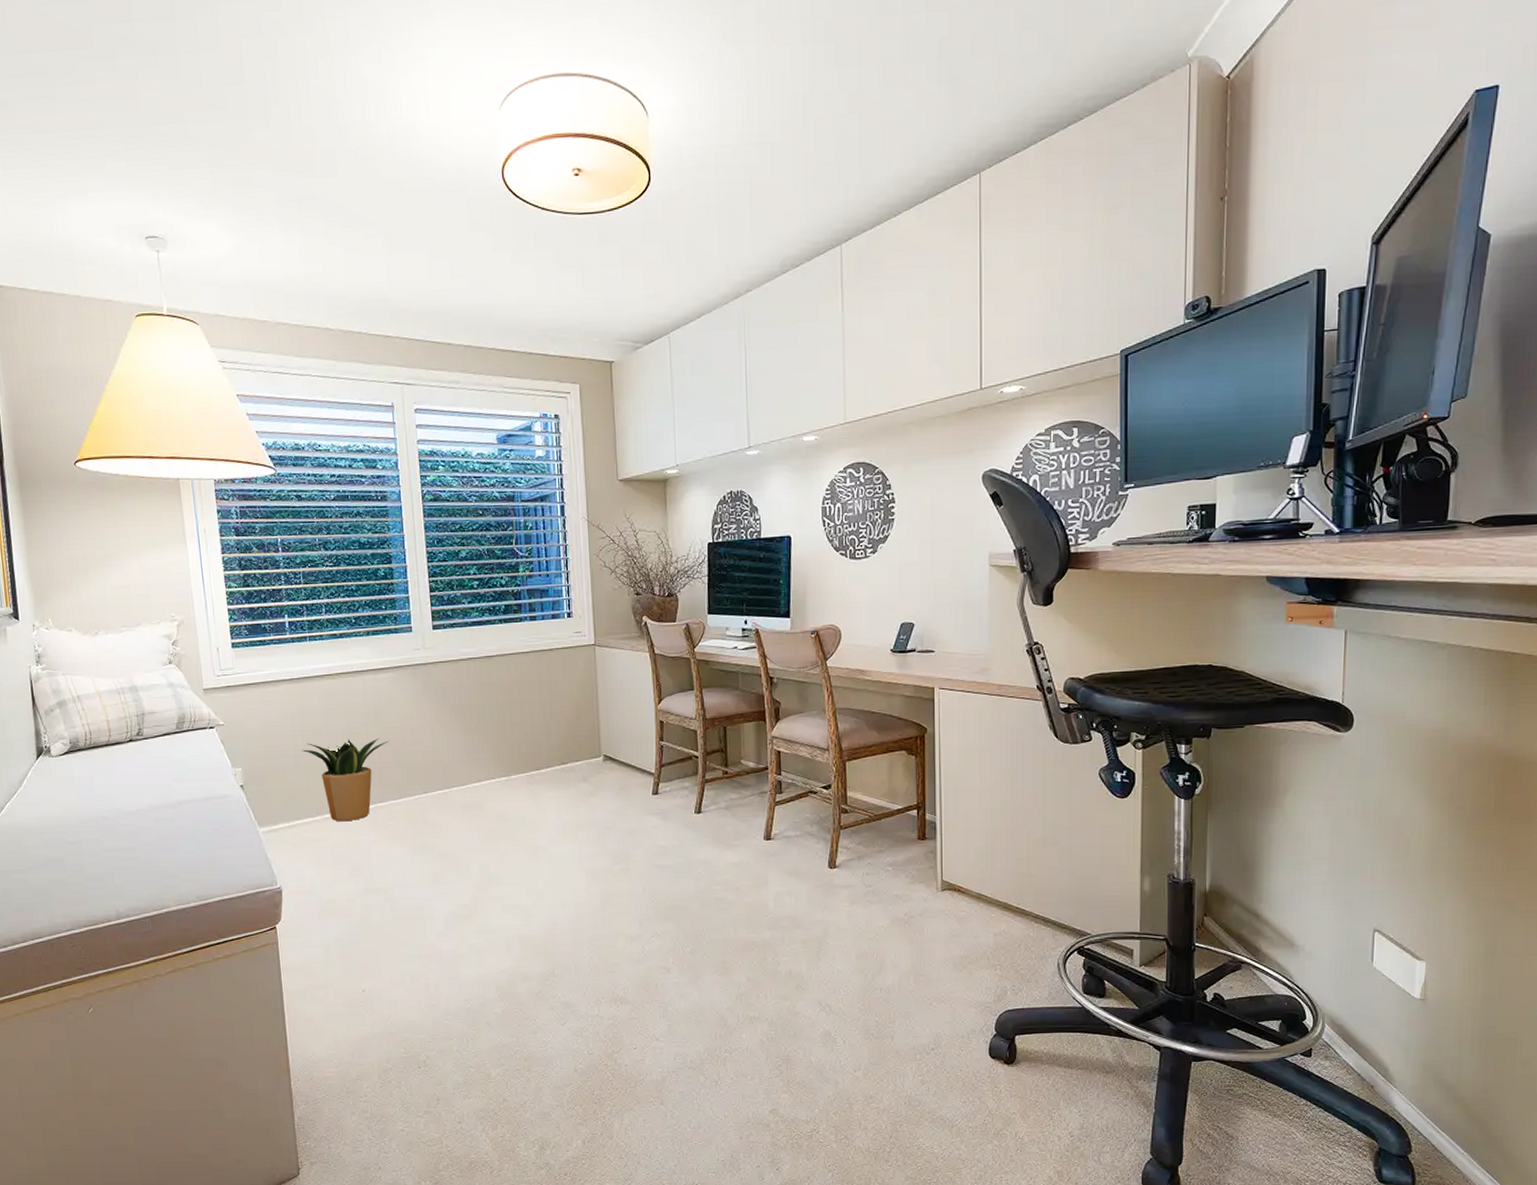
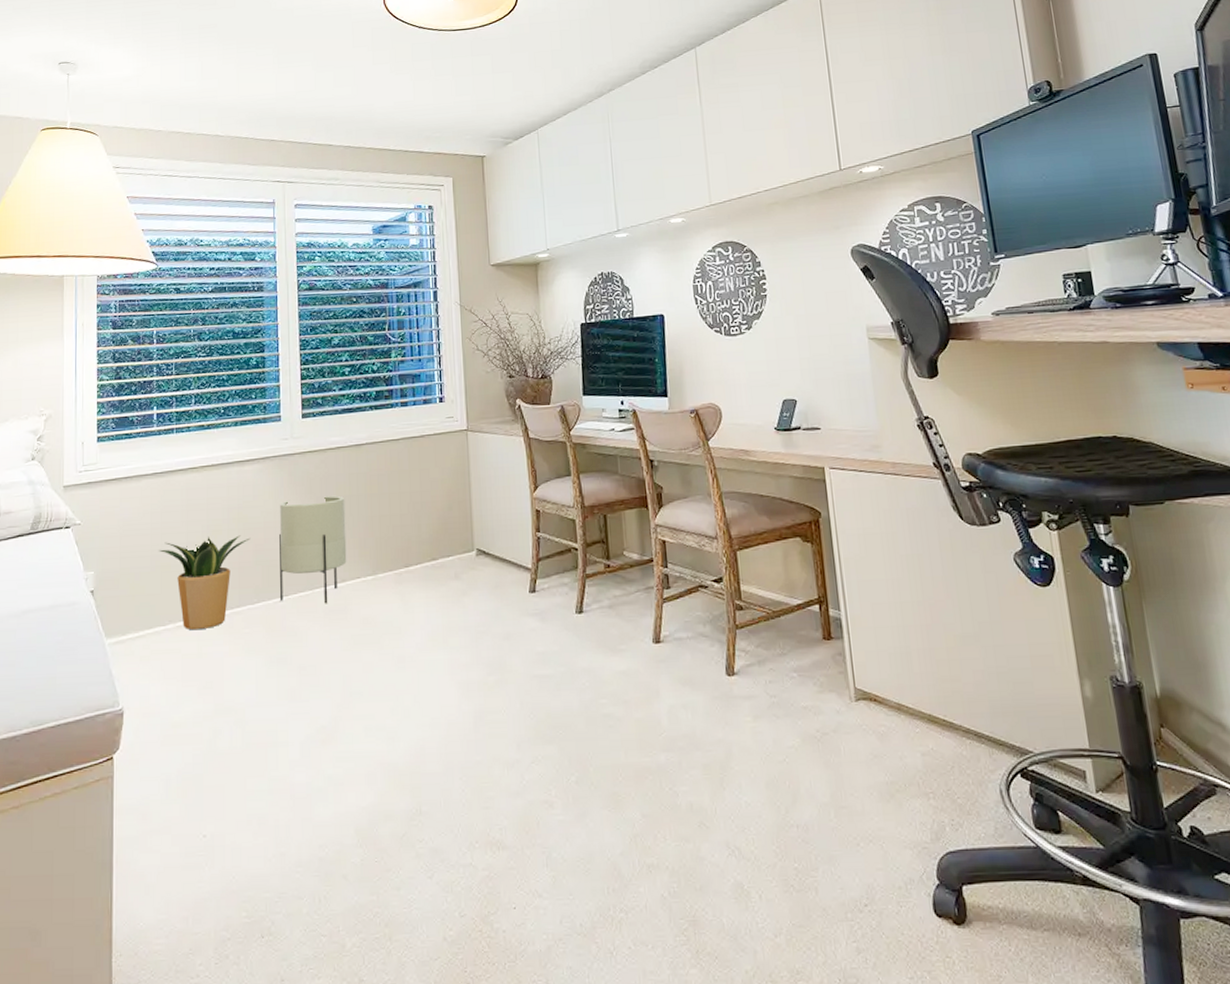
planter: none [414,703,482,801] -> present [279,495,347,604]

